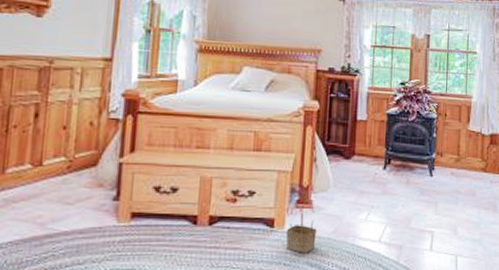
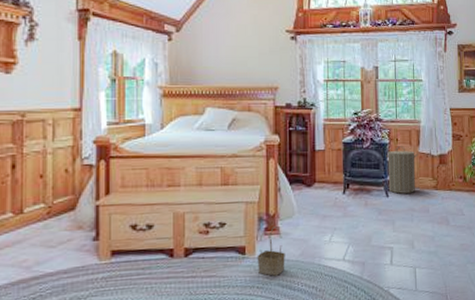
laundry hamper: none [433,122,468,174] -> present [386,146,419,194]

